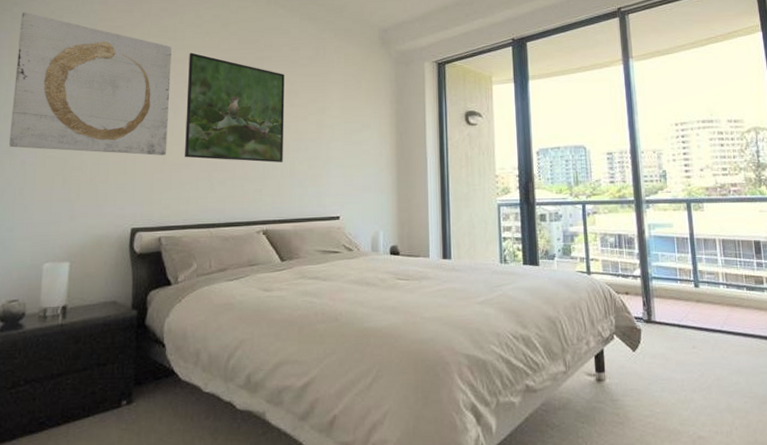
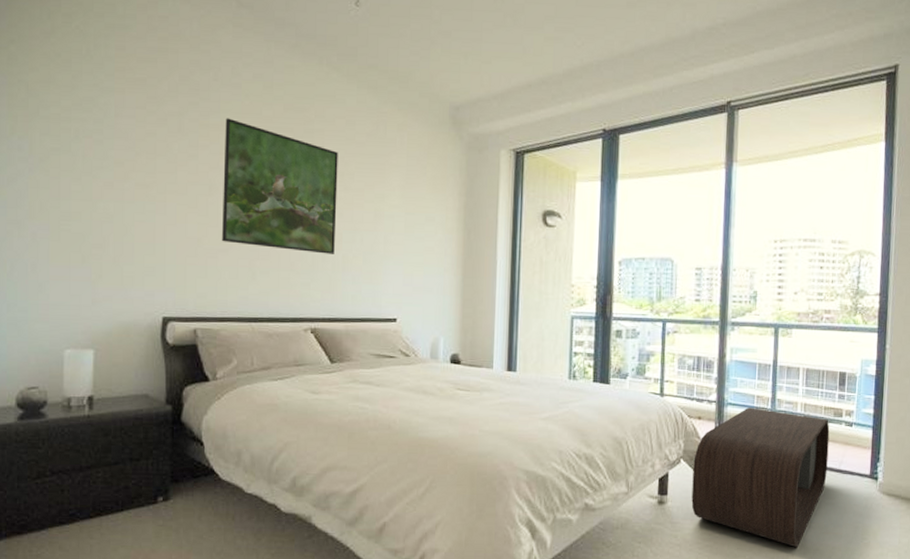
wall art: present [8,12,172,155] -> none [15,52,205,237]
coffee table: none [626,280,758,420] -> present [691,407,830,548]

